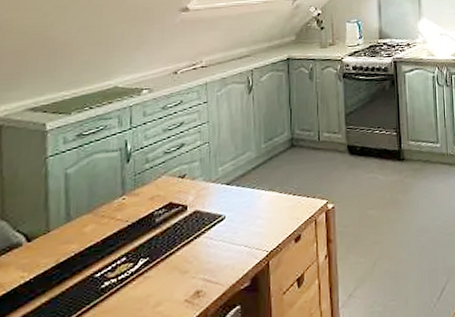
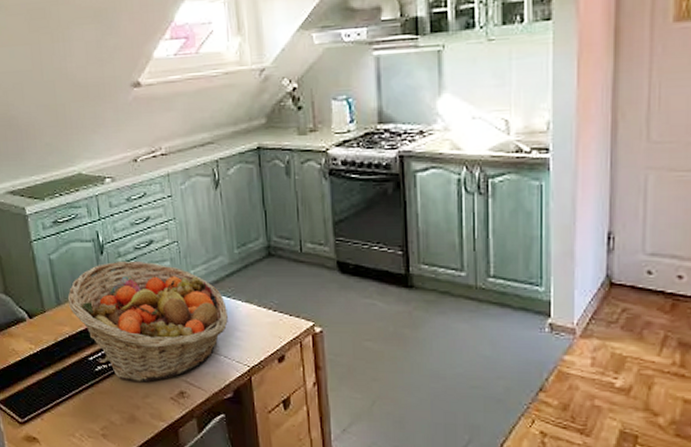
fruit basket: none [80,164,251,292] -> present [67,262,228,383]

